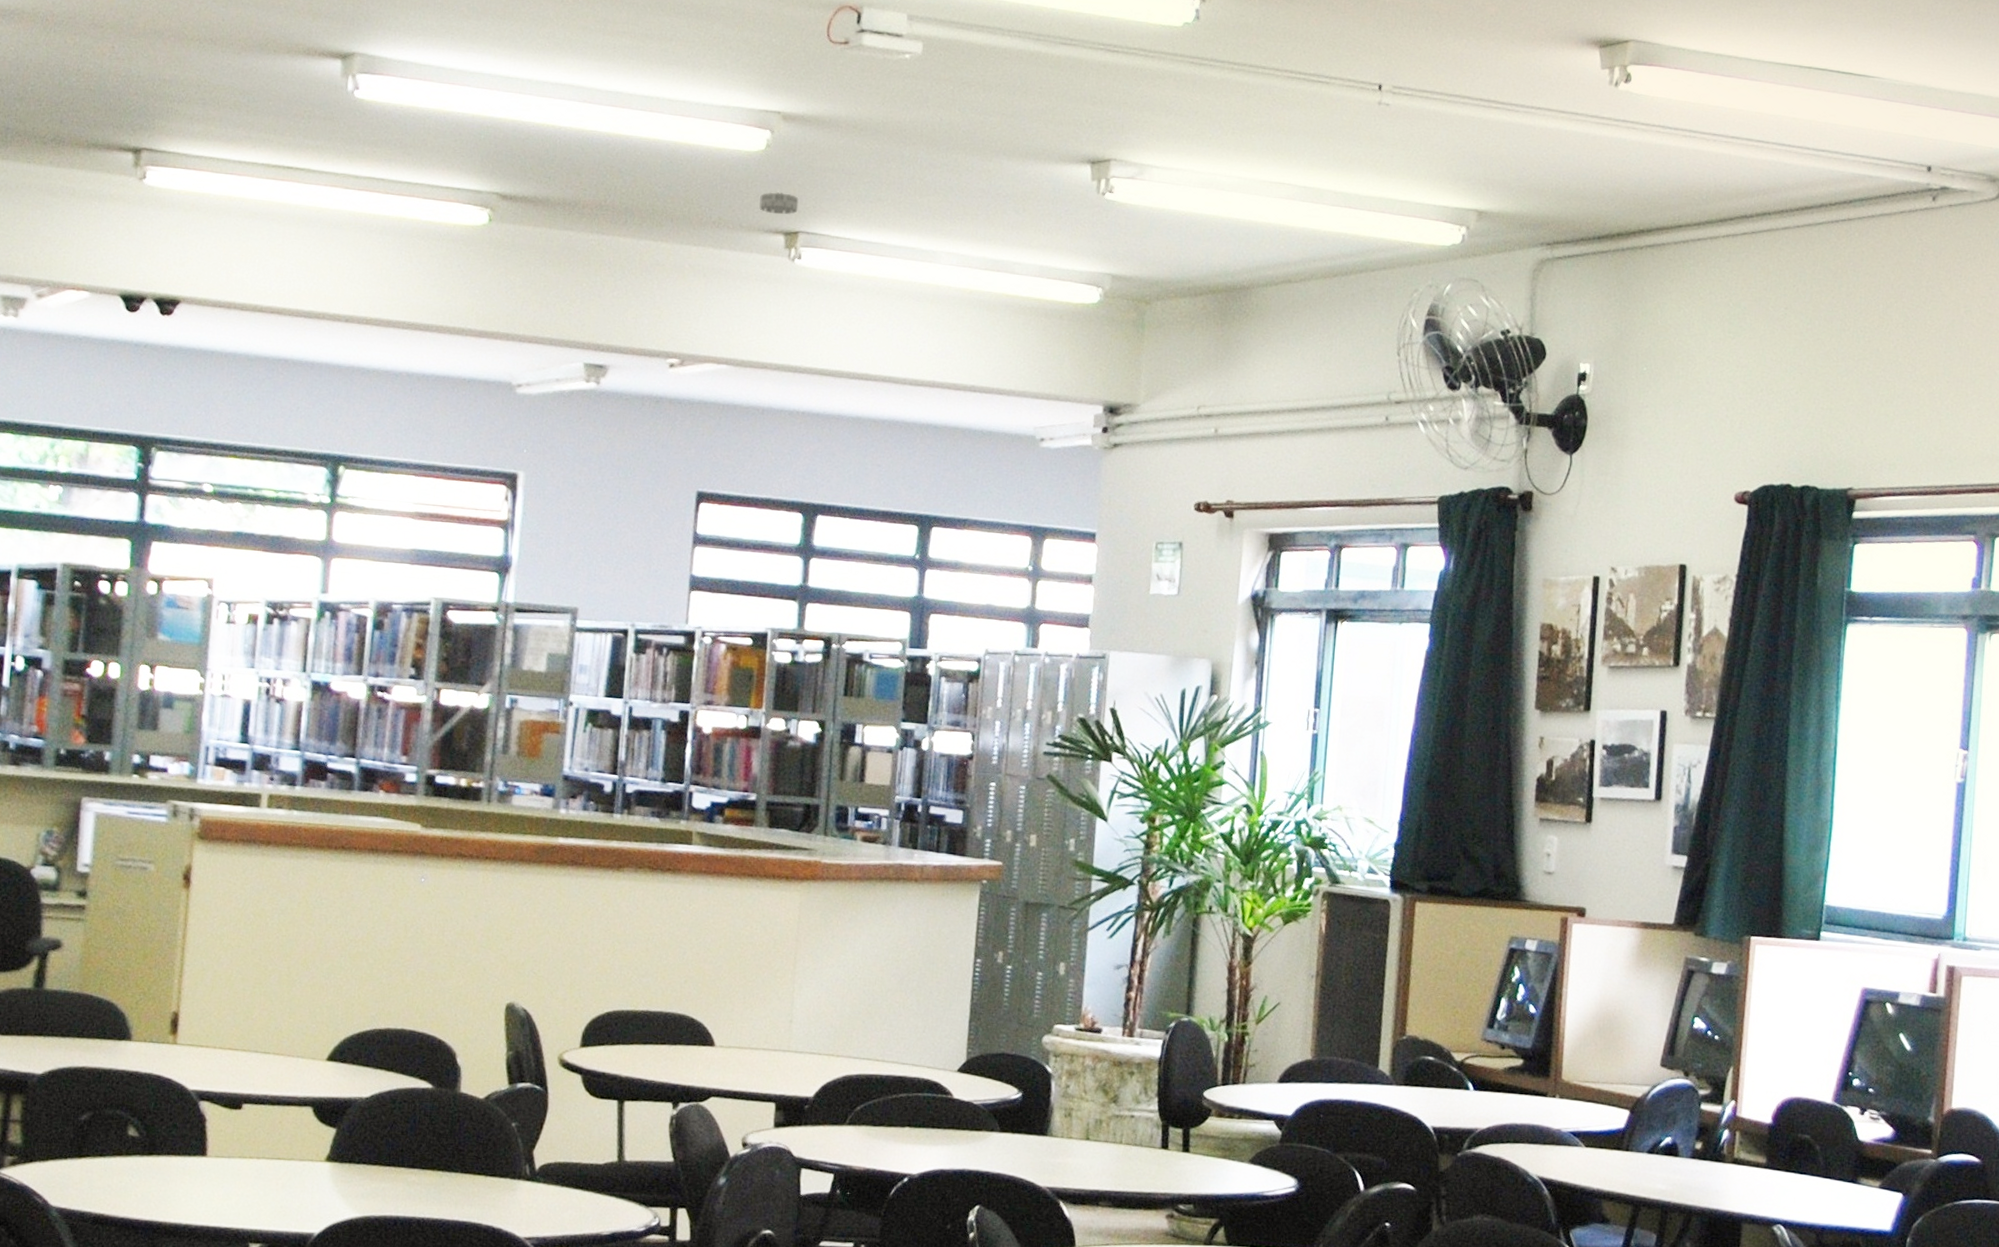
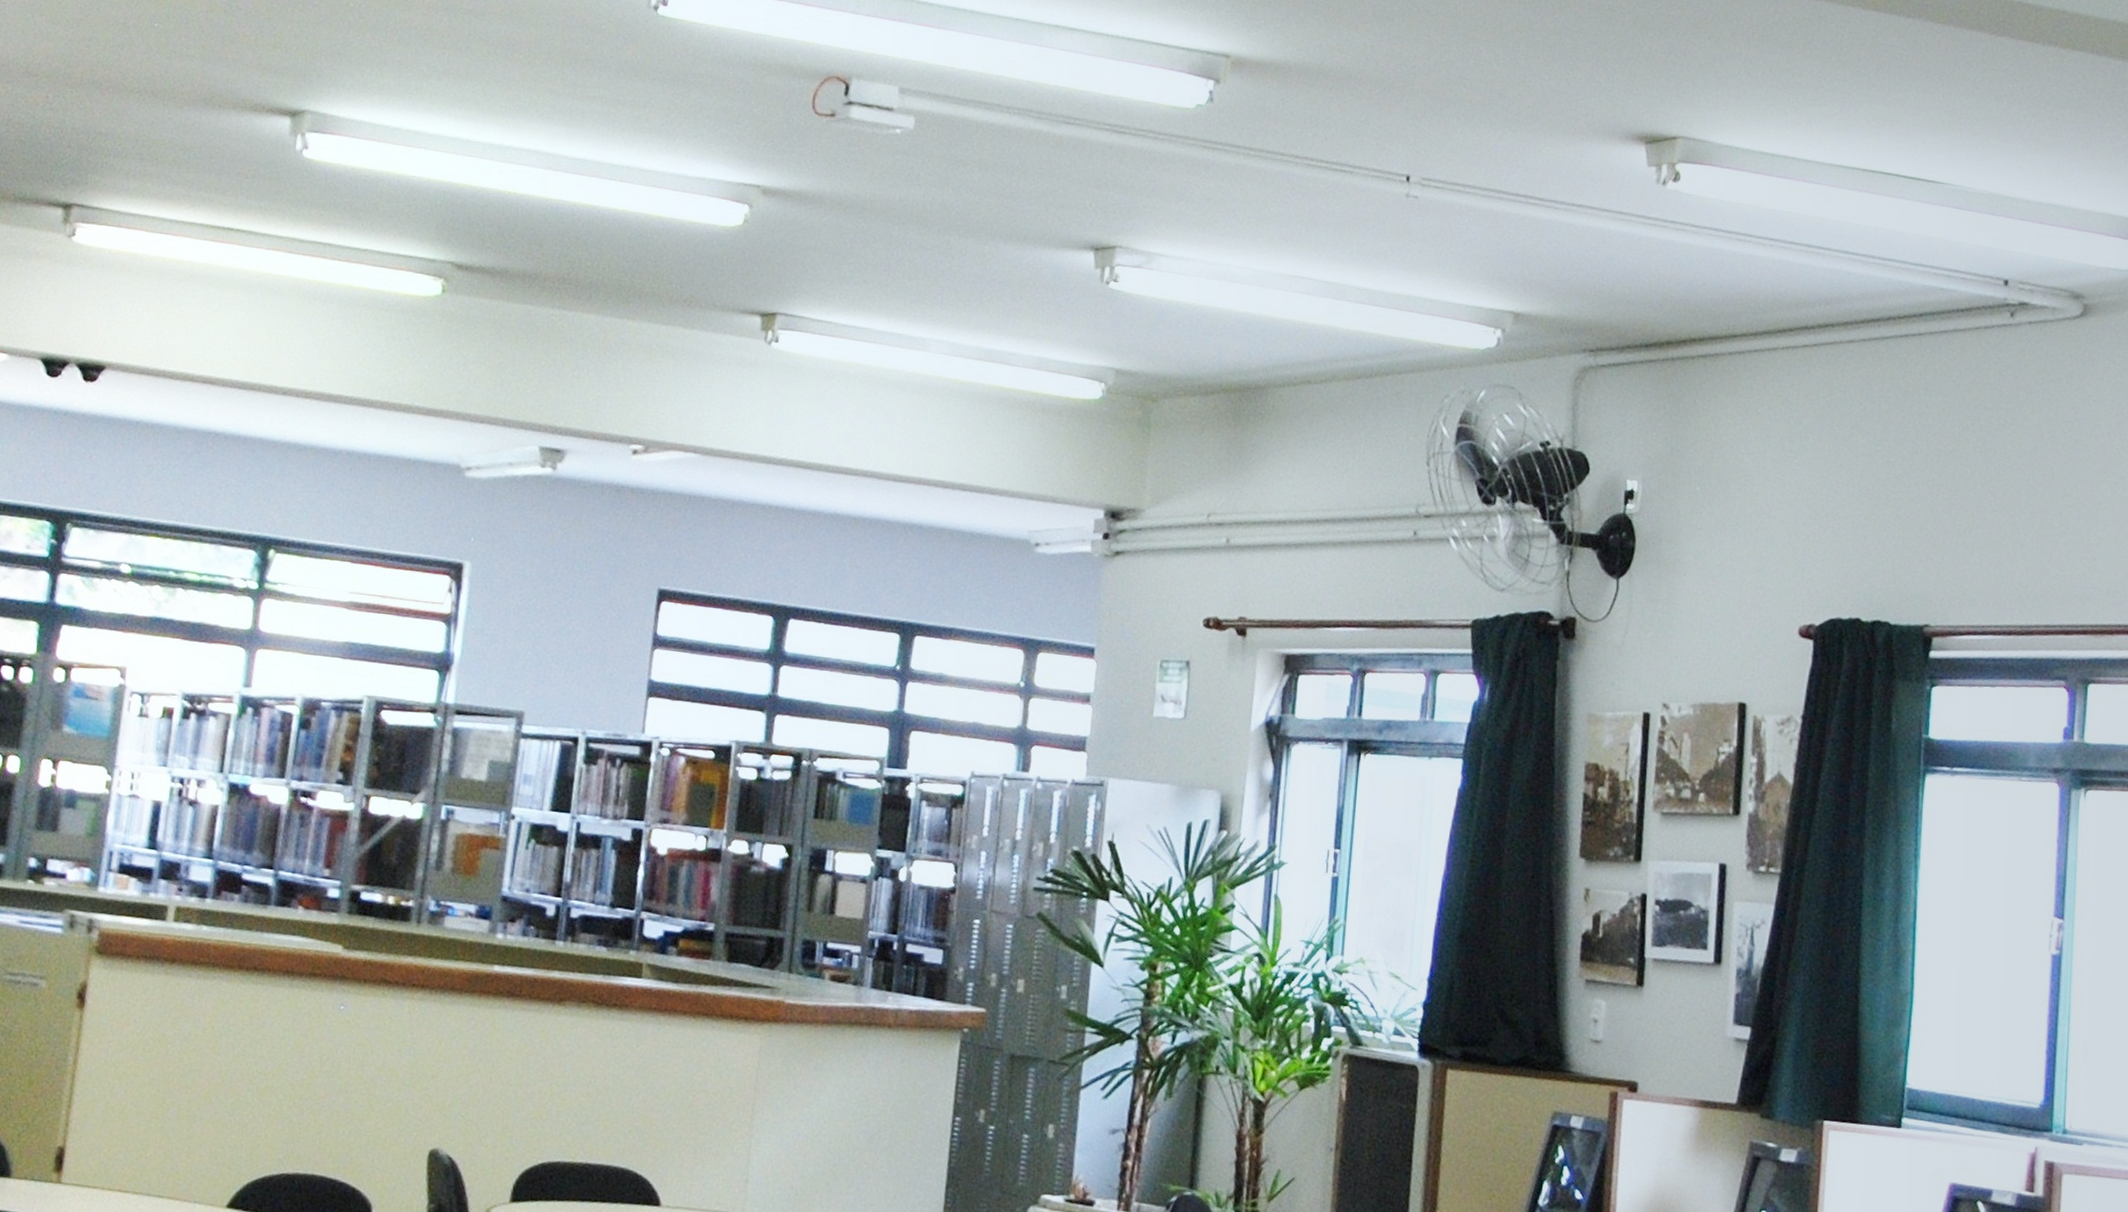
smoke detector: present [759,192,799,215] -> none [735,270,778,295]

